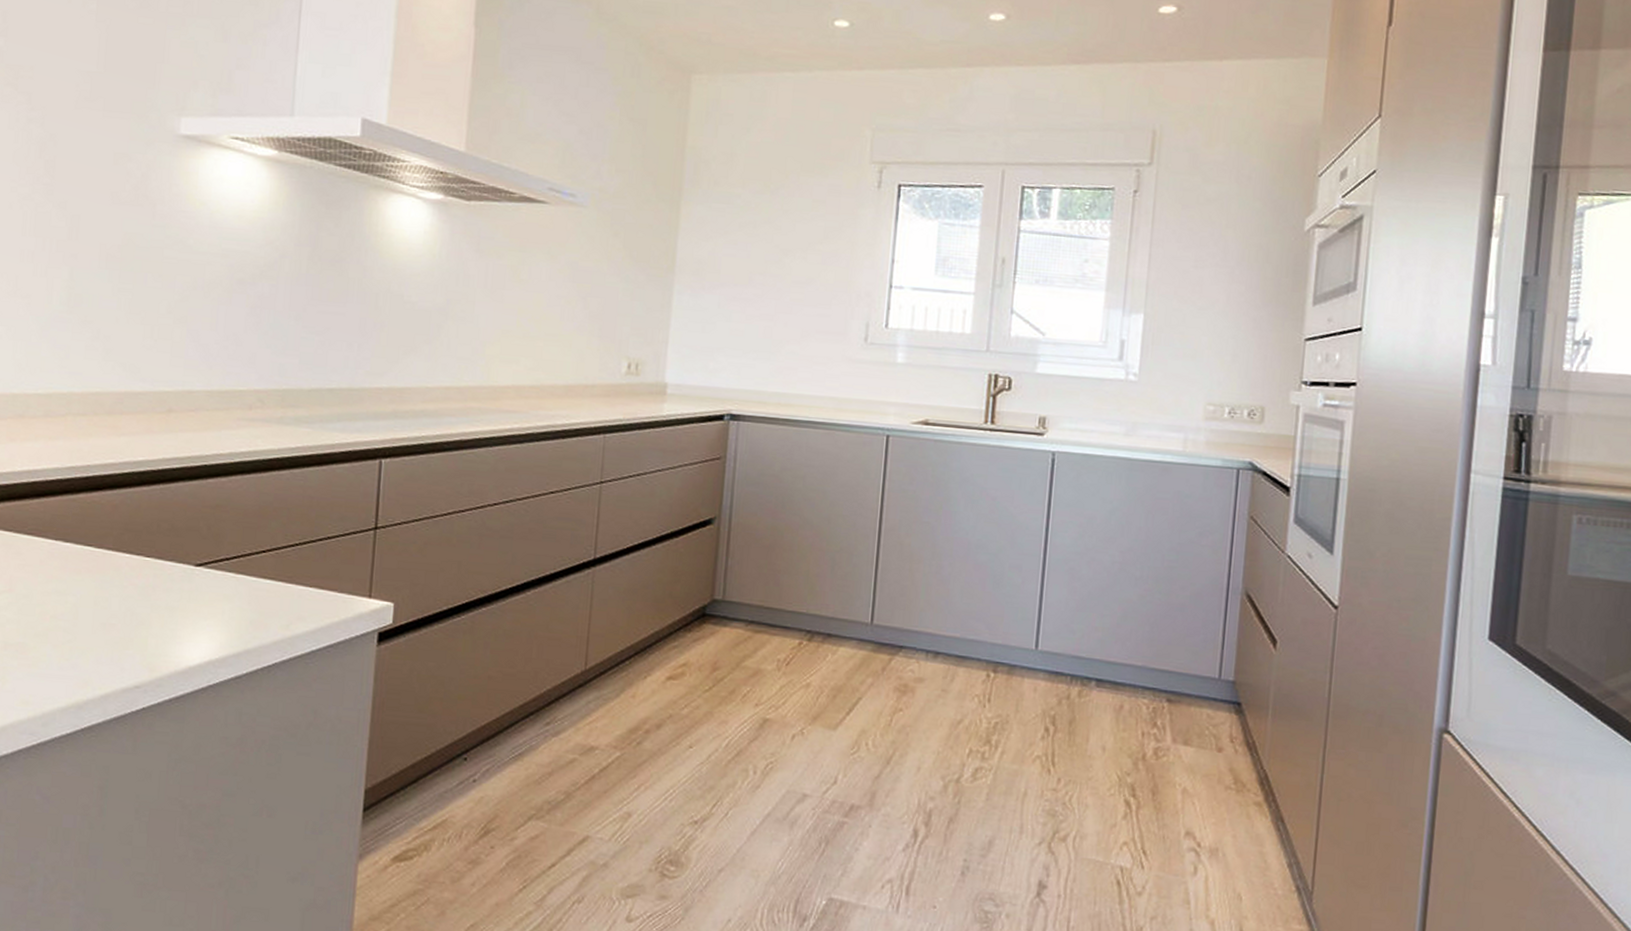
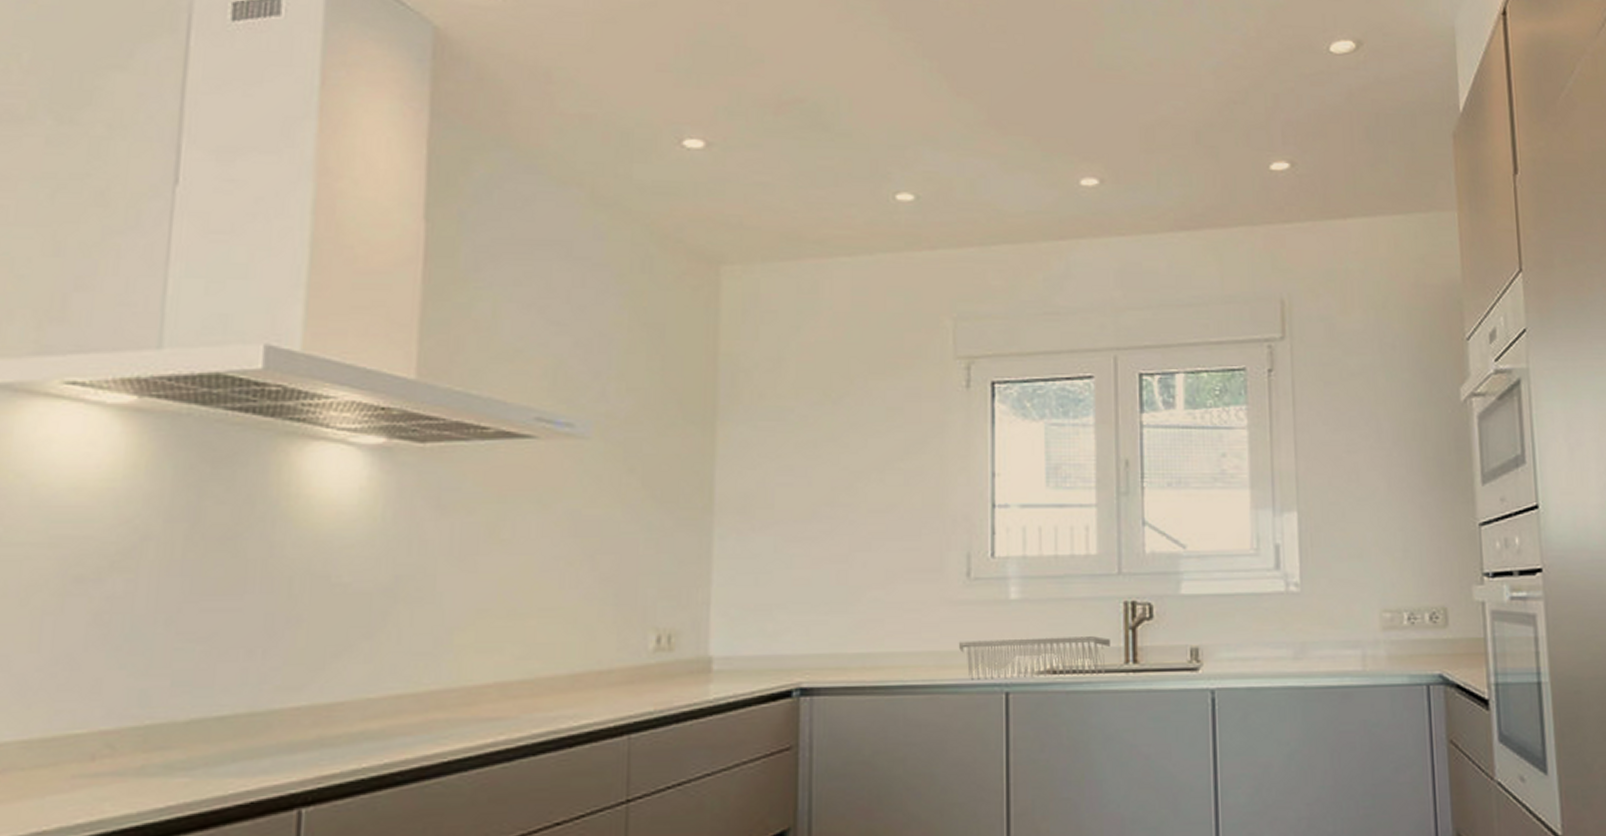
dish rack: none [853,391,975,430] -> present [958,636,1111,680]

